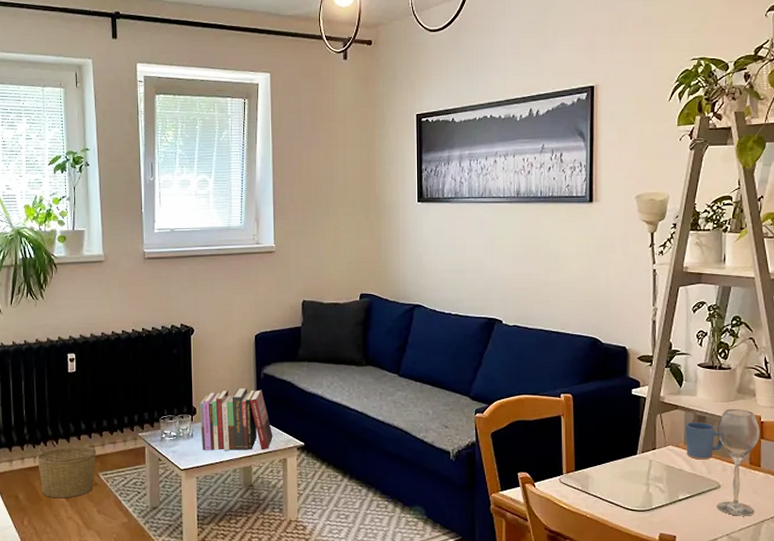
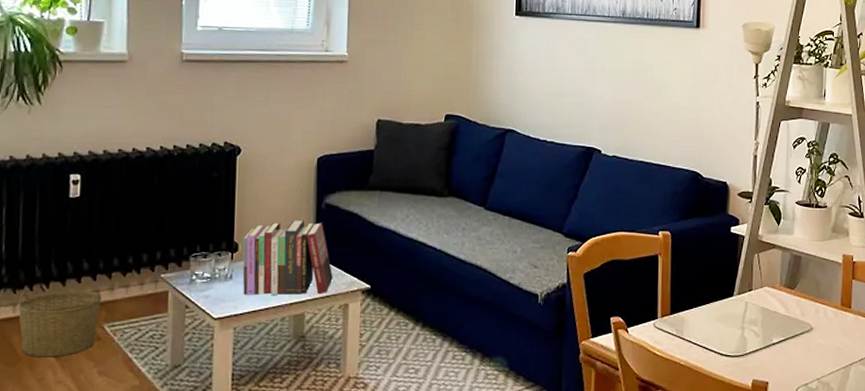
mug: present [686,422,723,460] -> none [781,262,817,301]
wineglass: present [717,409,760,516] -> none [809,249,852,359]

